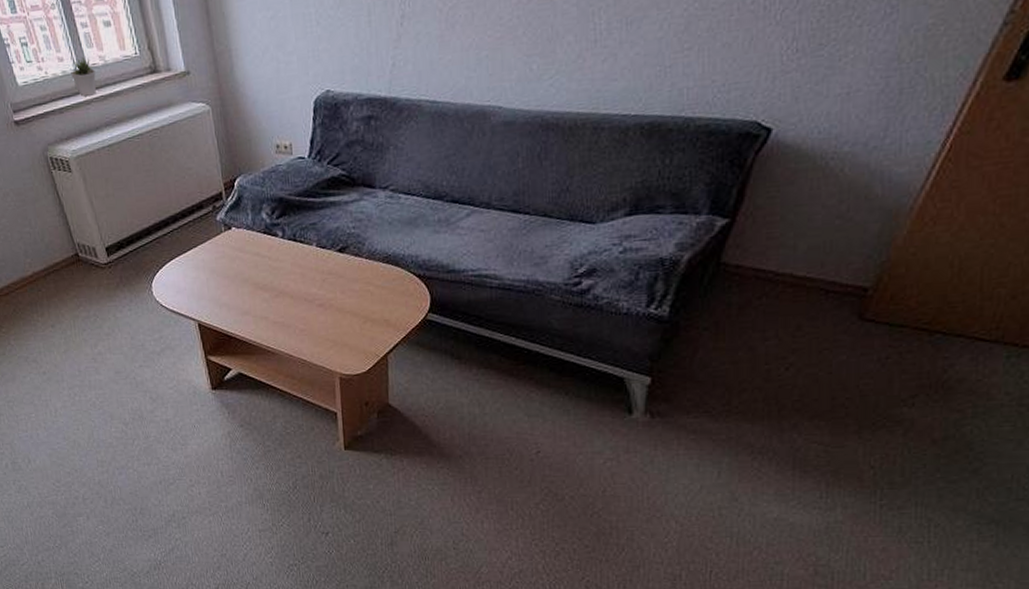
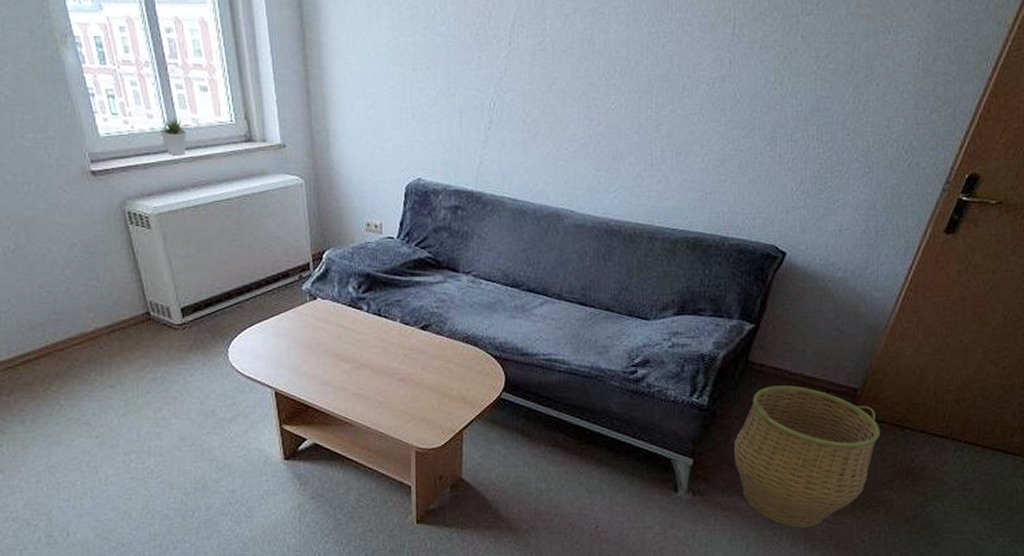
basket: none [701,288,899,452] -> present [733,385,880,528]

